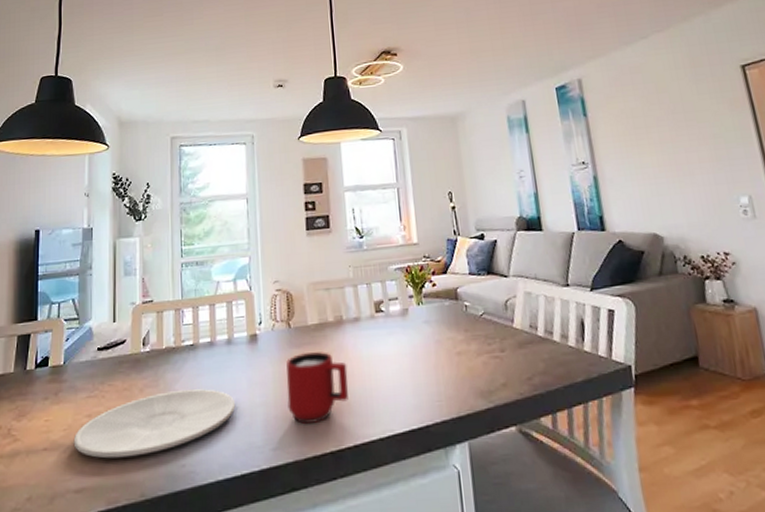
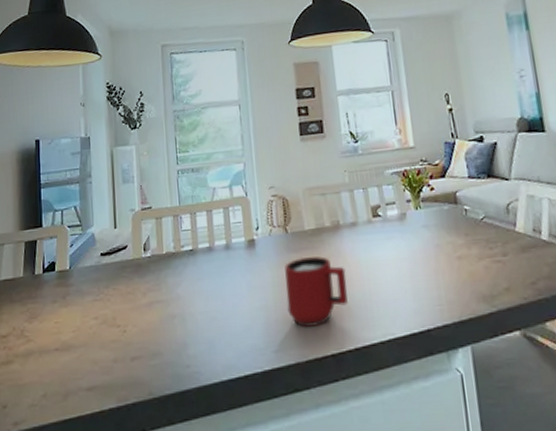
plate: present [73,389,236,459] -> none [82,292,237,359]

